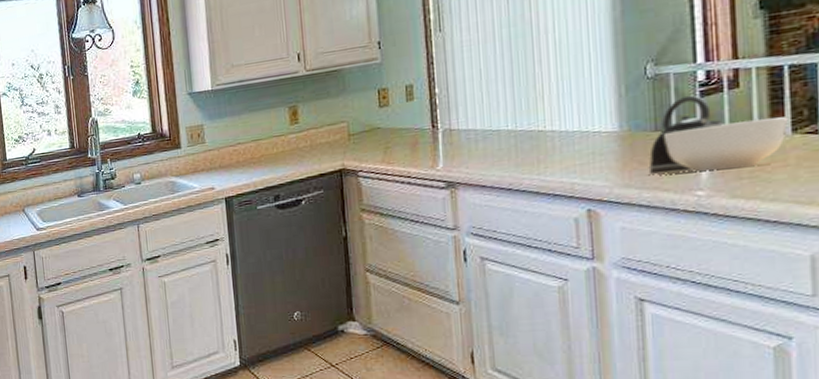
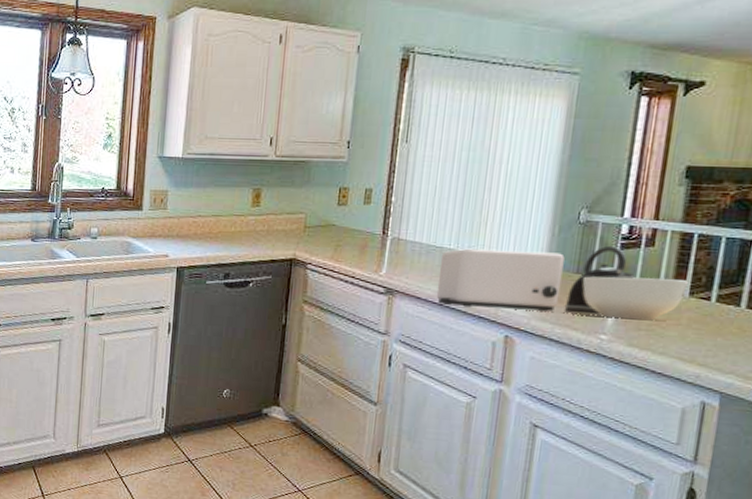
toaster: none [500,113,641,190] -> present [436,248,565,313]

